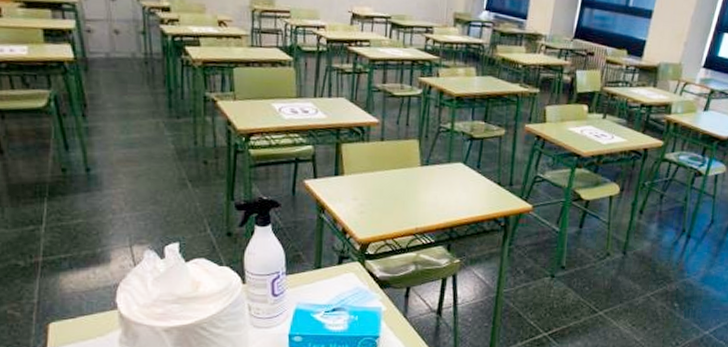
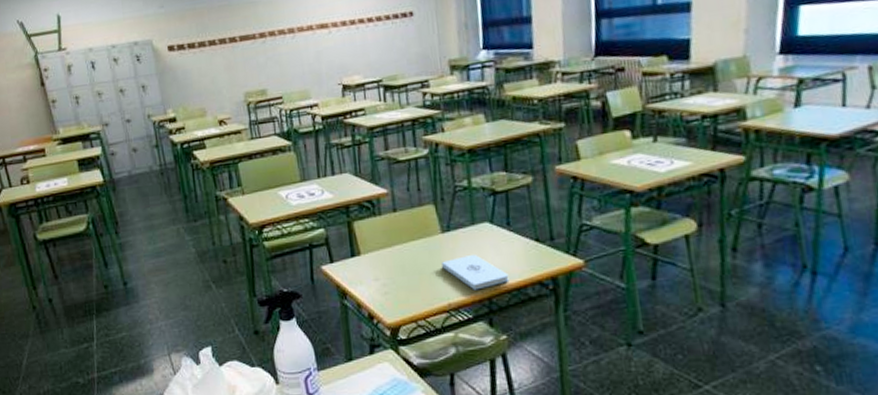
notepad: none [416,189,471,219] -> present [442,255,509,291]

